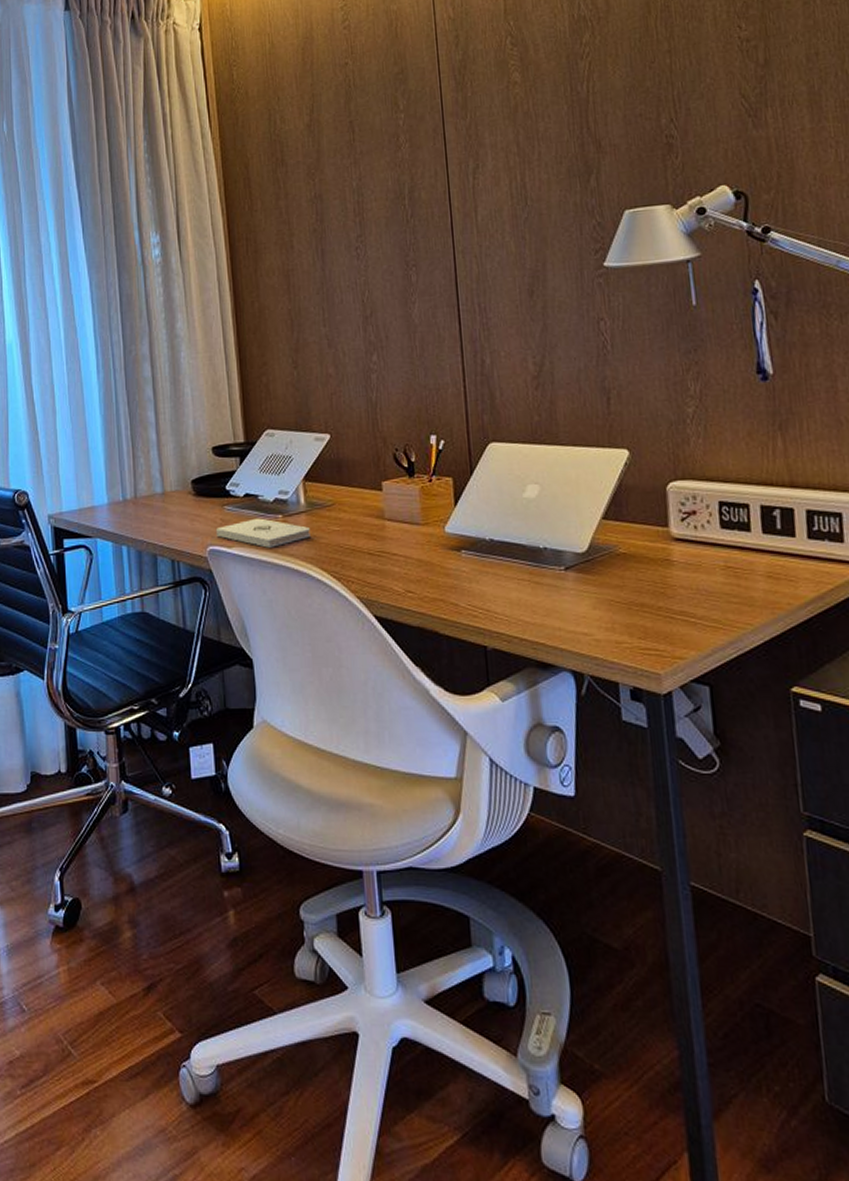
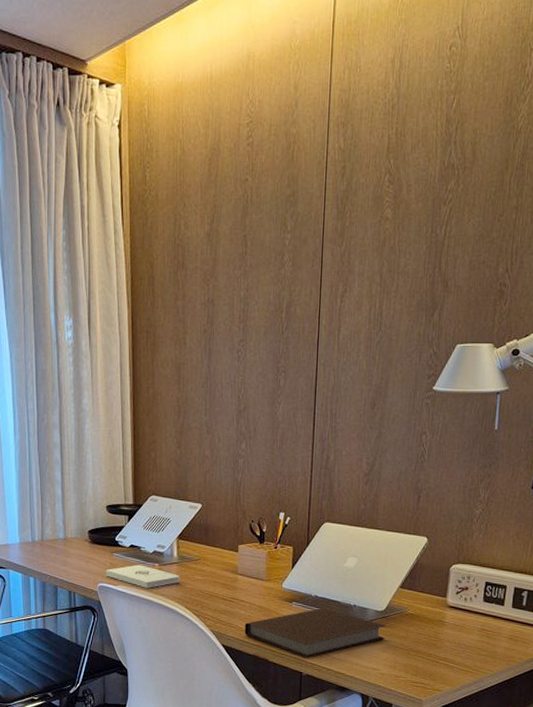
notebook: none [401,554,593,626] -> present [244,607,386,658]

